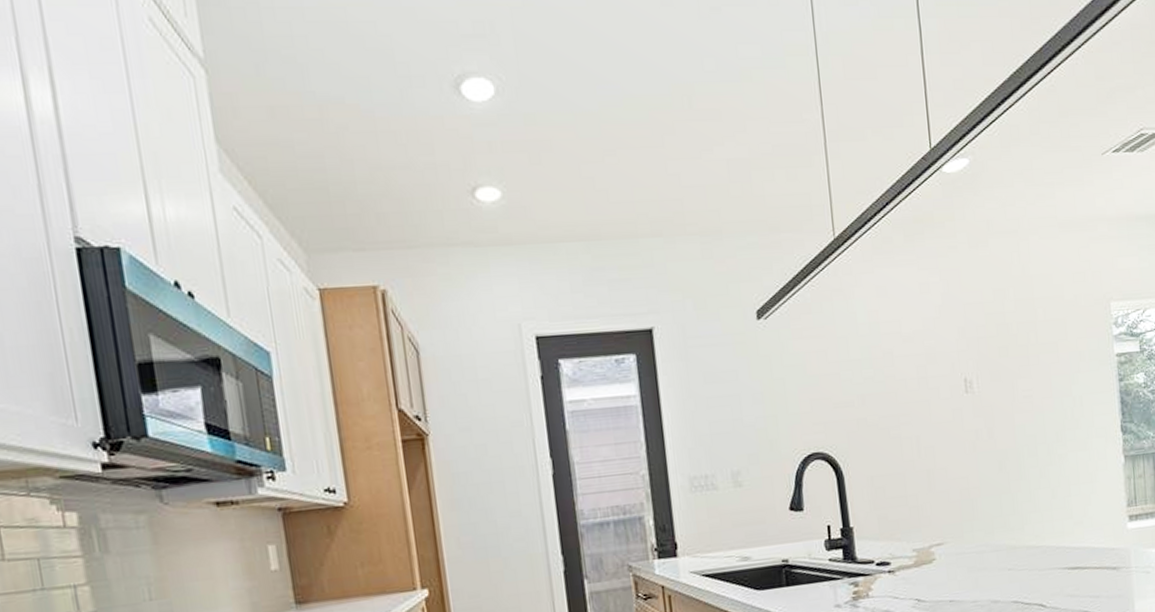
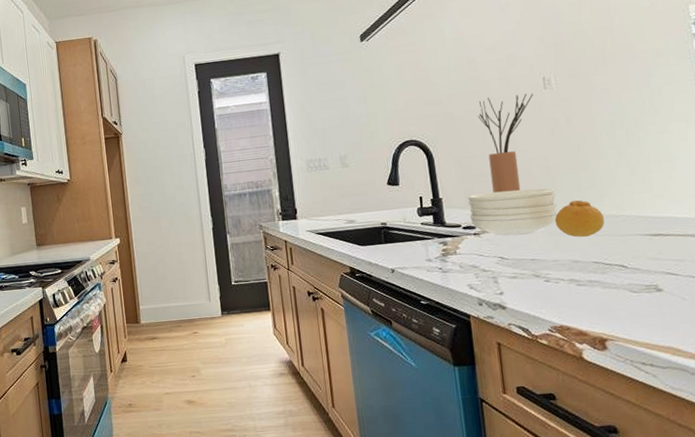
bowl: none [881,514,978,574] -> present [467,188,558,236]
vase: none [893,398,955,521] -> present [477,93,534,193]
fruit: none [974,528,1025,573] -> present [554,200,605,238]

